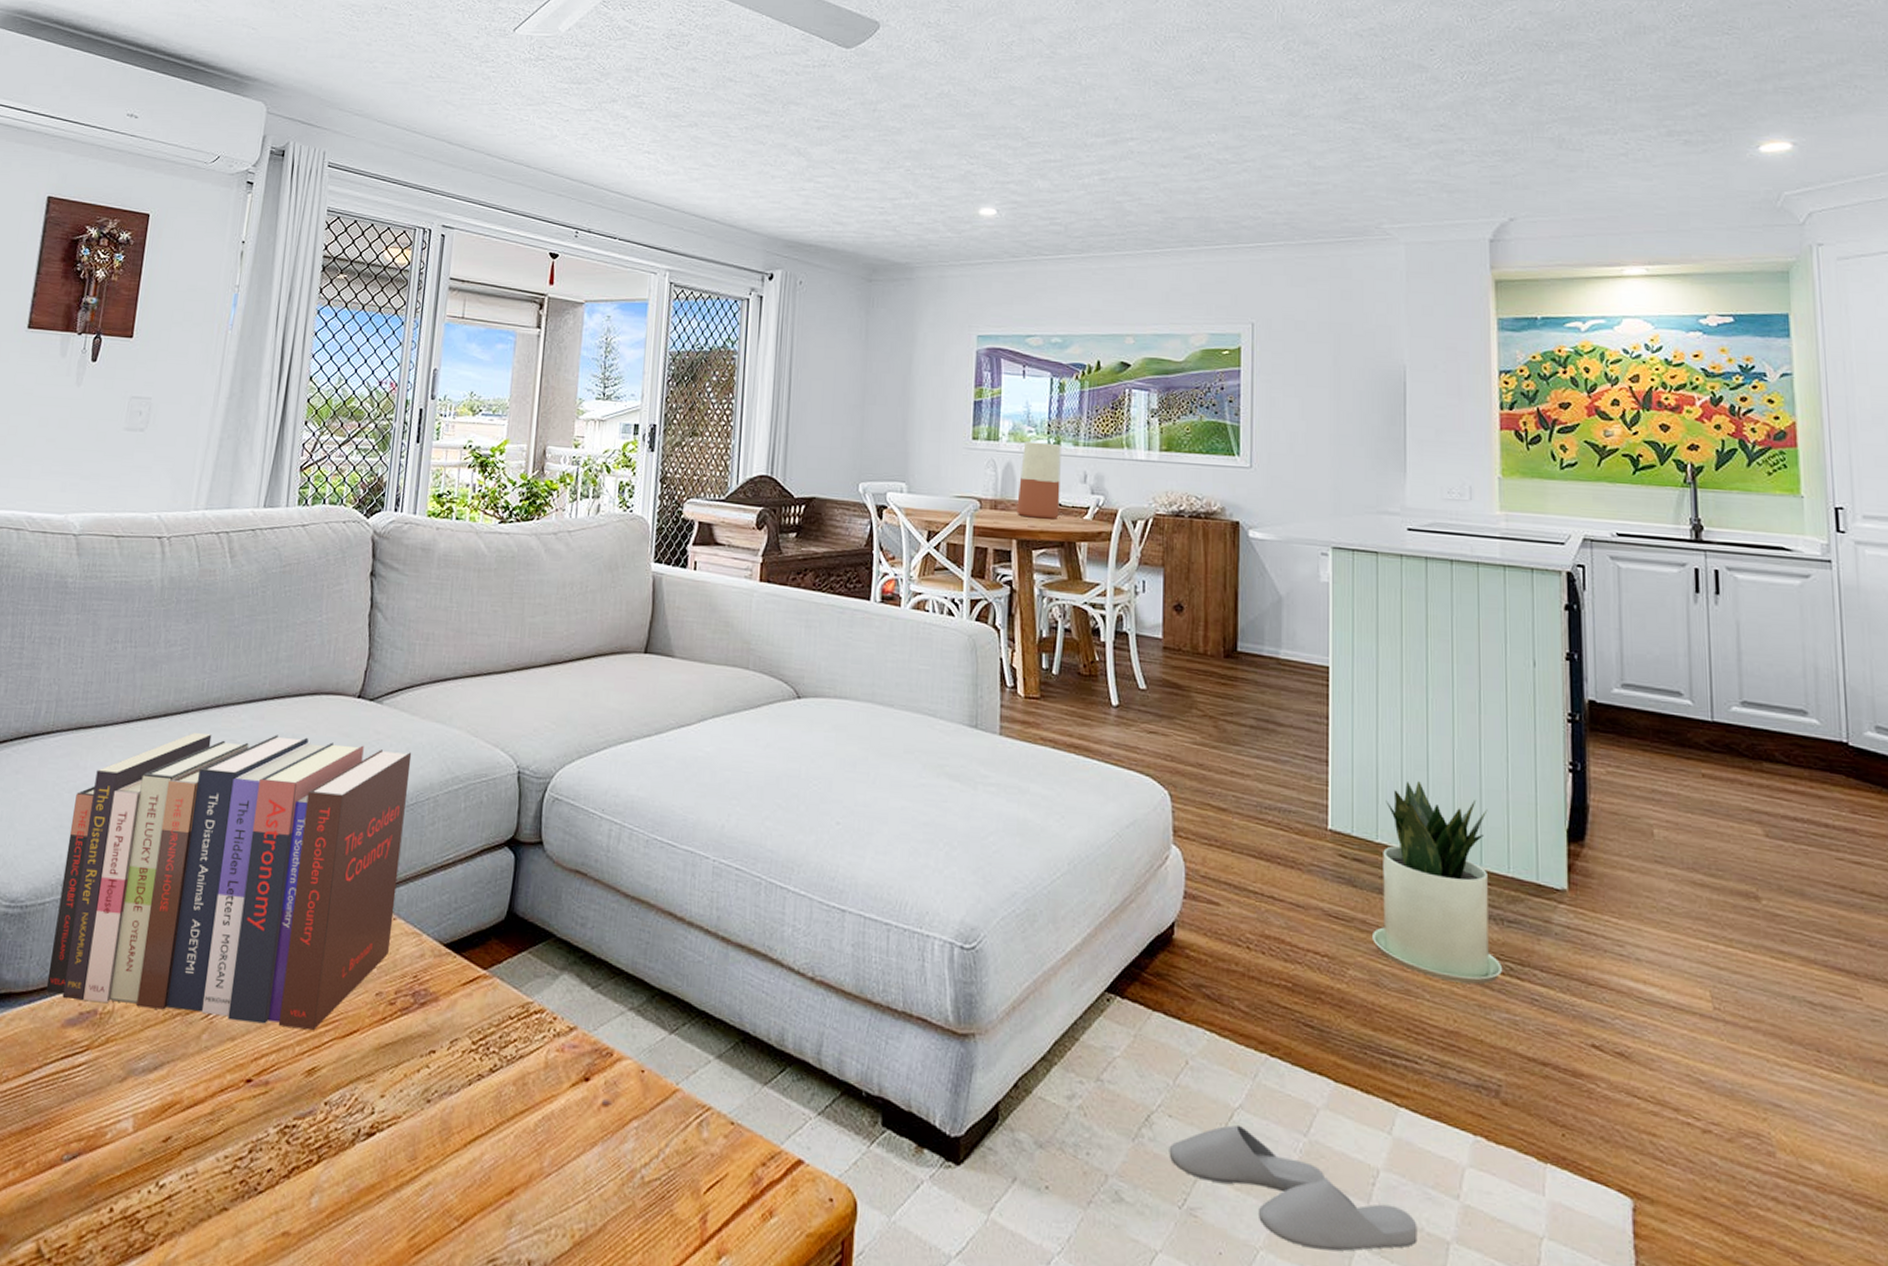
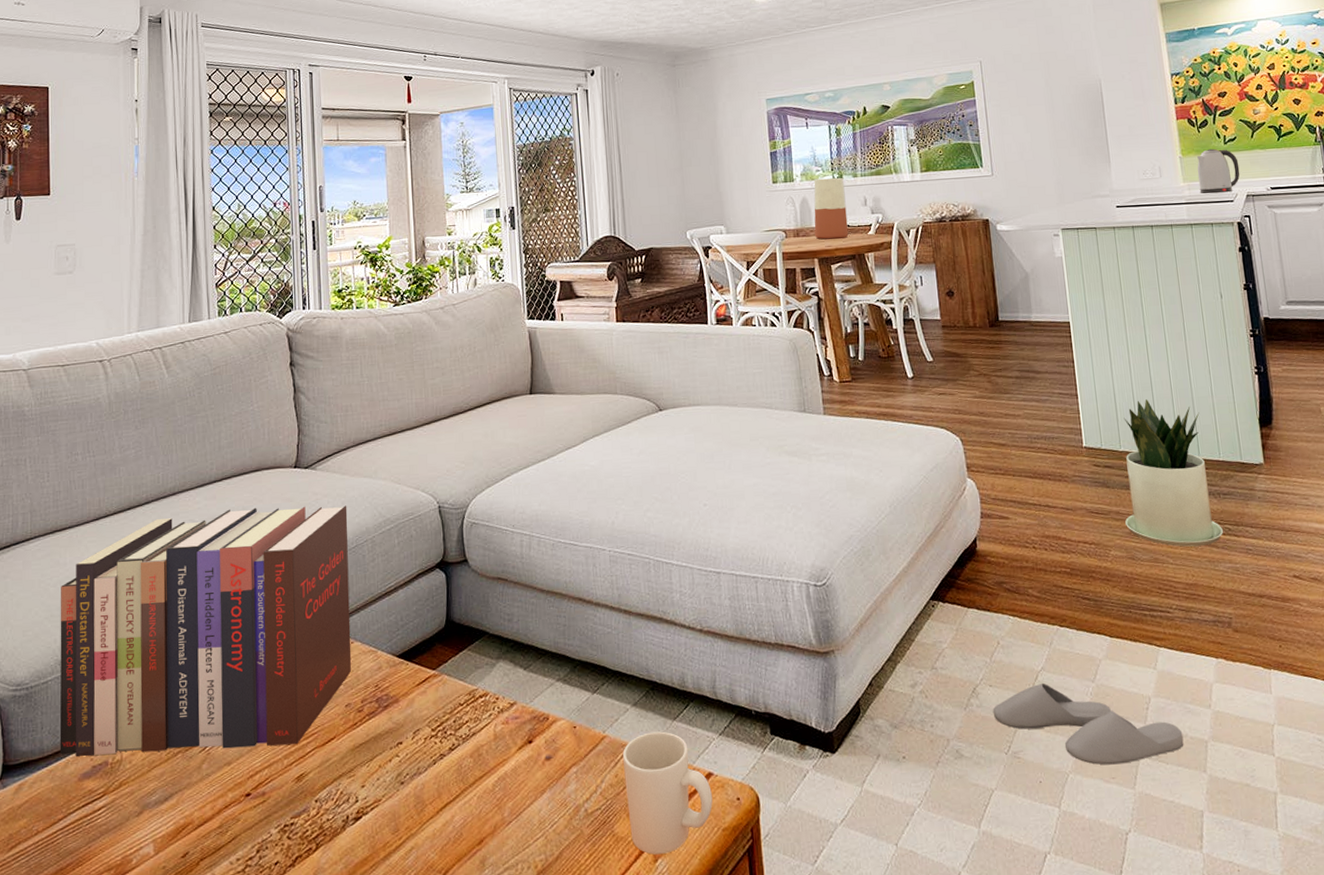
mug: none [692,1094,800,1252] -> present [622,731,713,855]
kettle: none [1520,472,1578,531] -> present [1197,148,1240,193]

